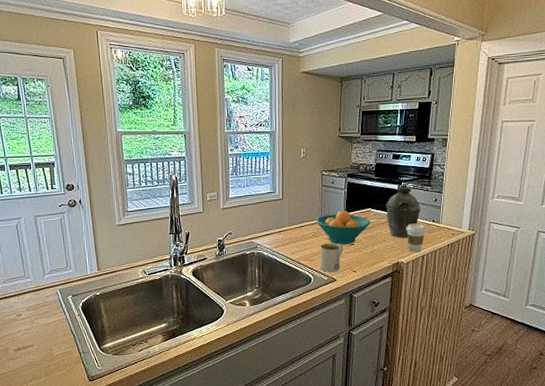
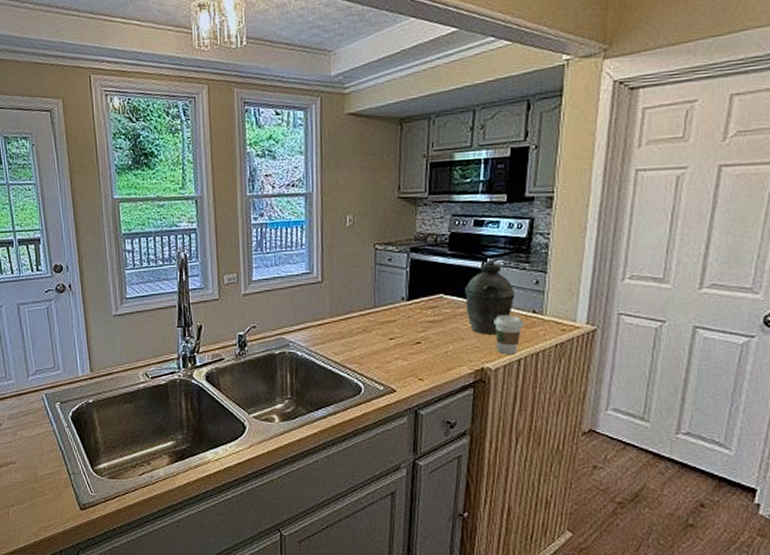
fruit bowl: present [315,210,371,245] -> none [367,297,443,344]
mug: present [320,243,344,272] -> none [372,341,406,379]

